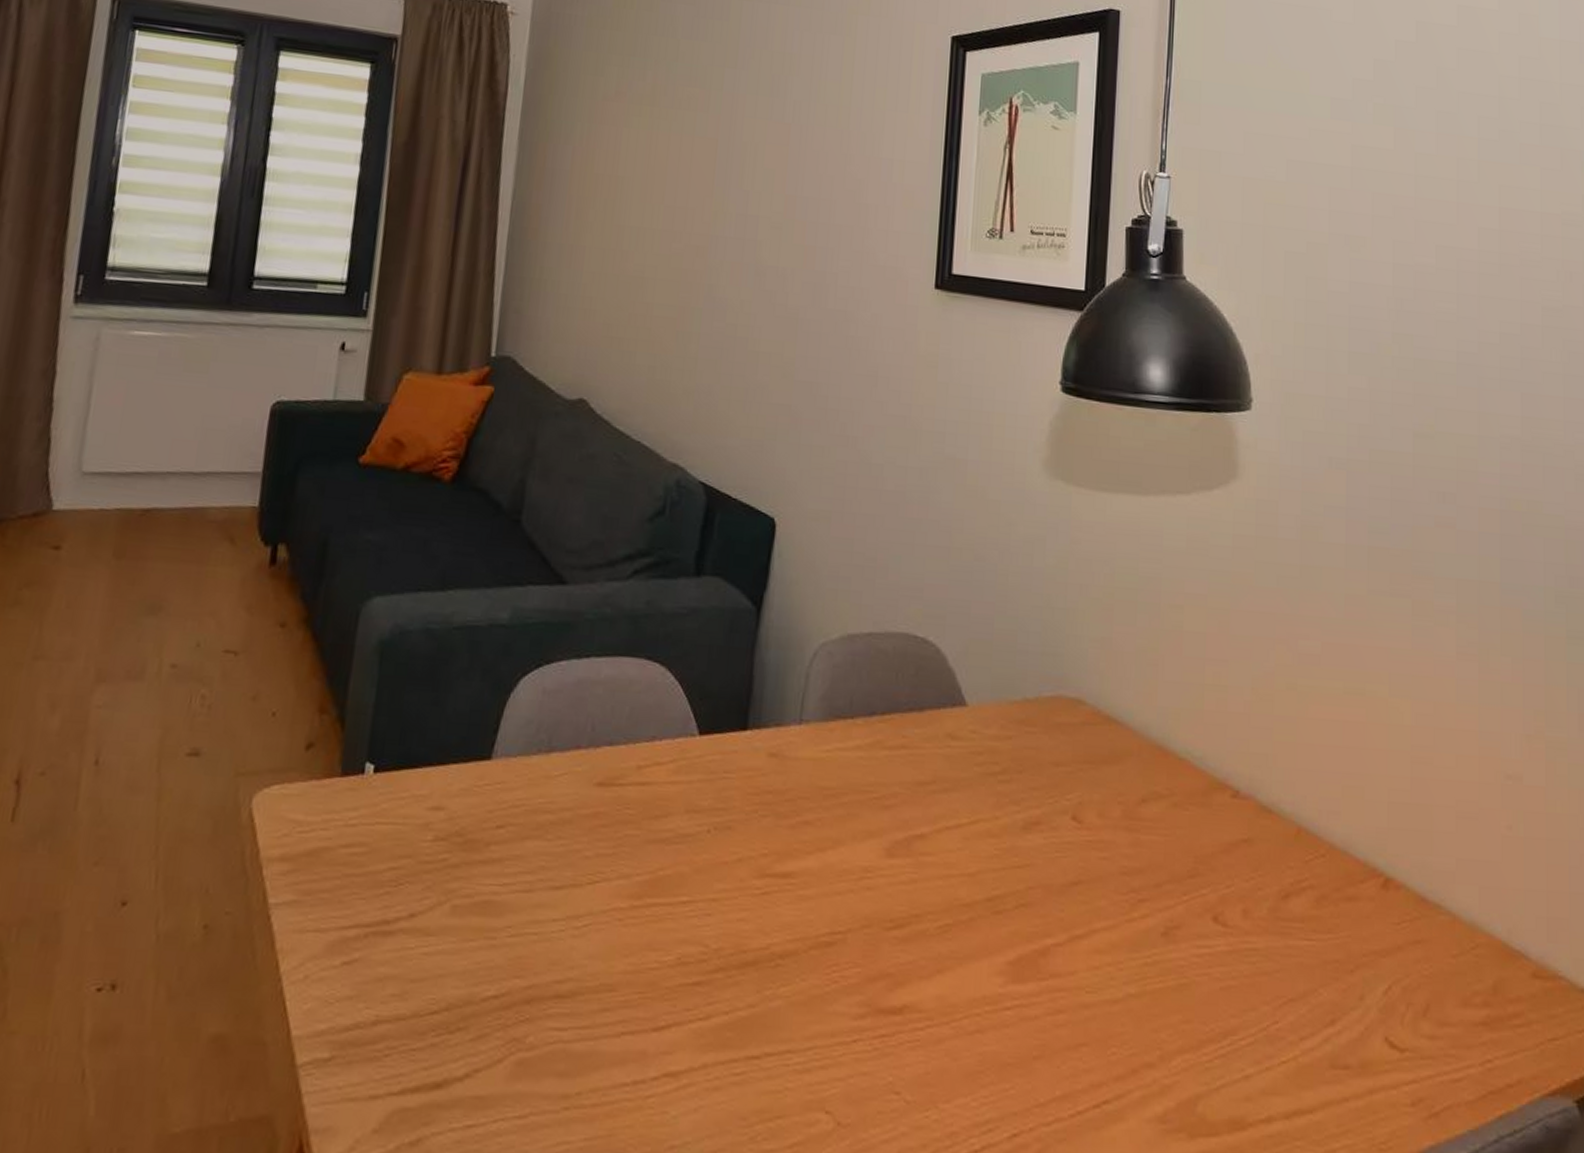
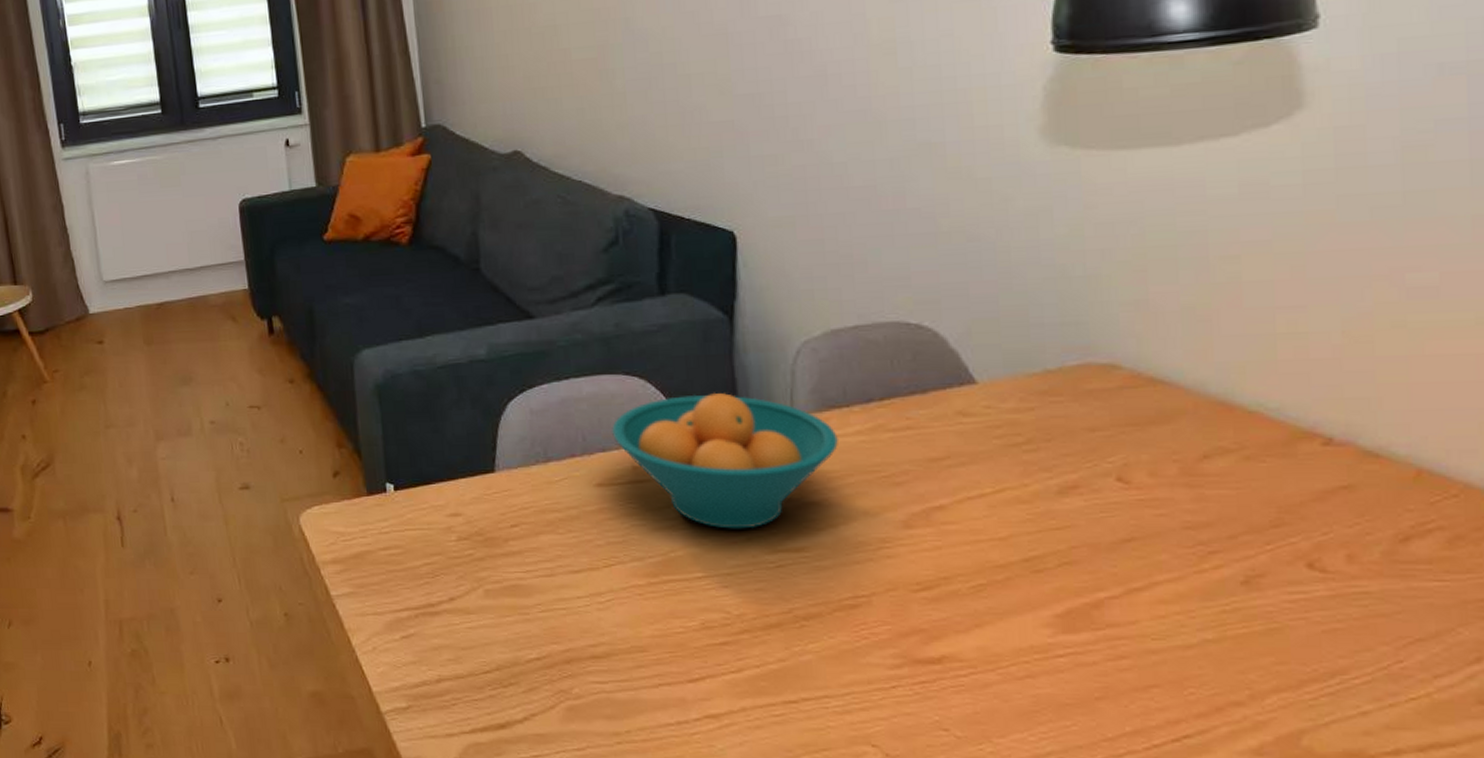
fruit bowl: none [622,689,840,848] -> present [610,393,840,529]

